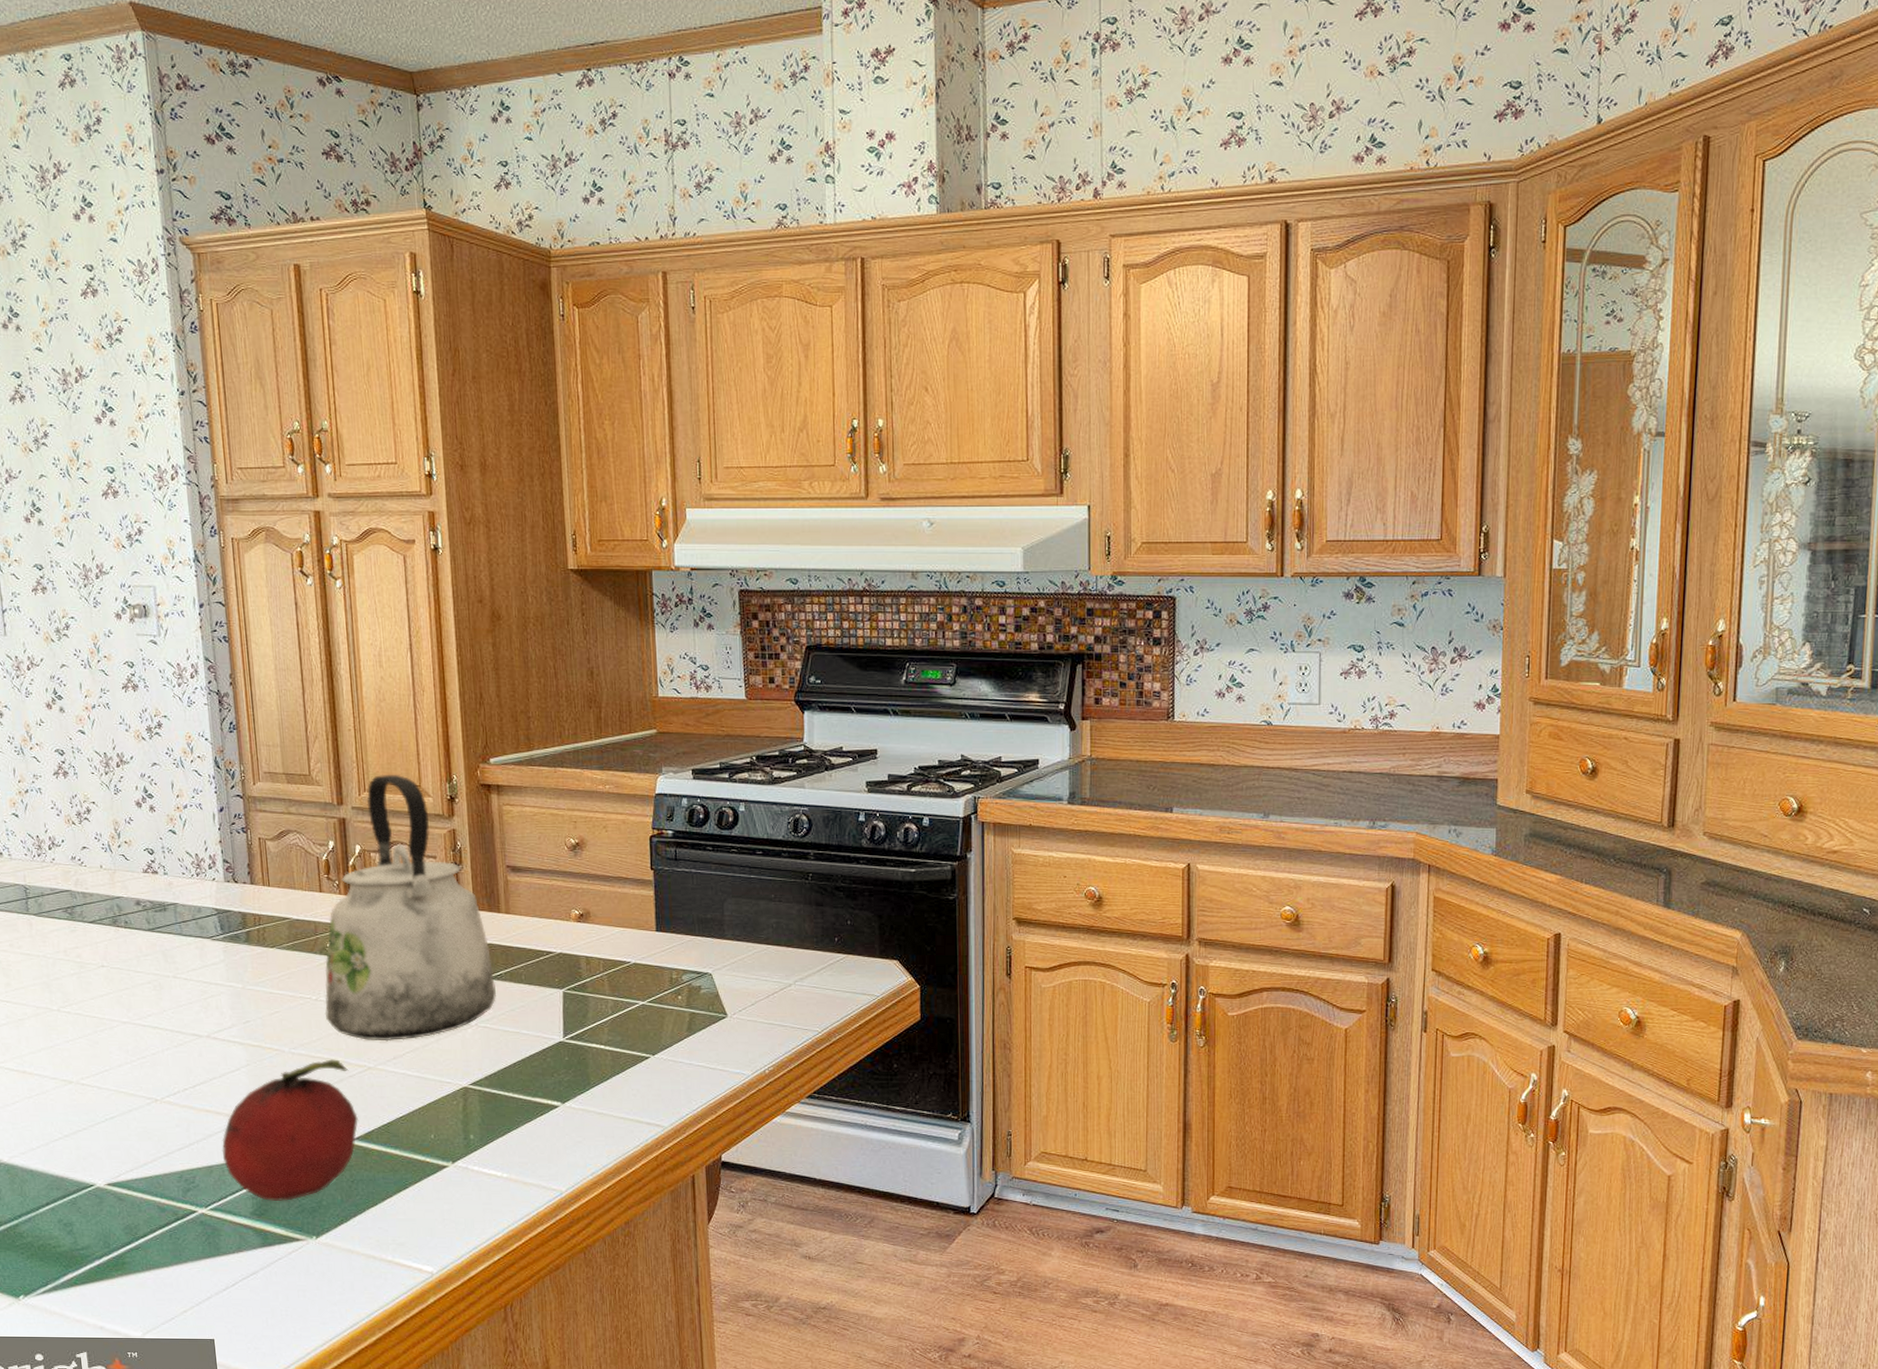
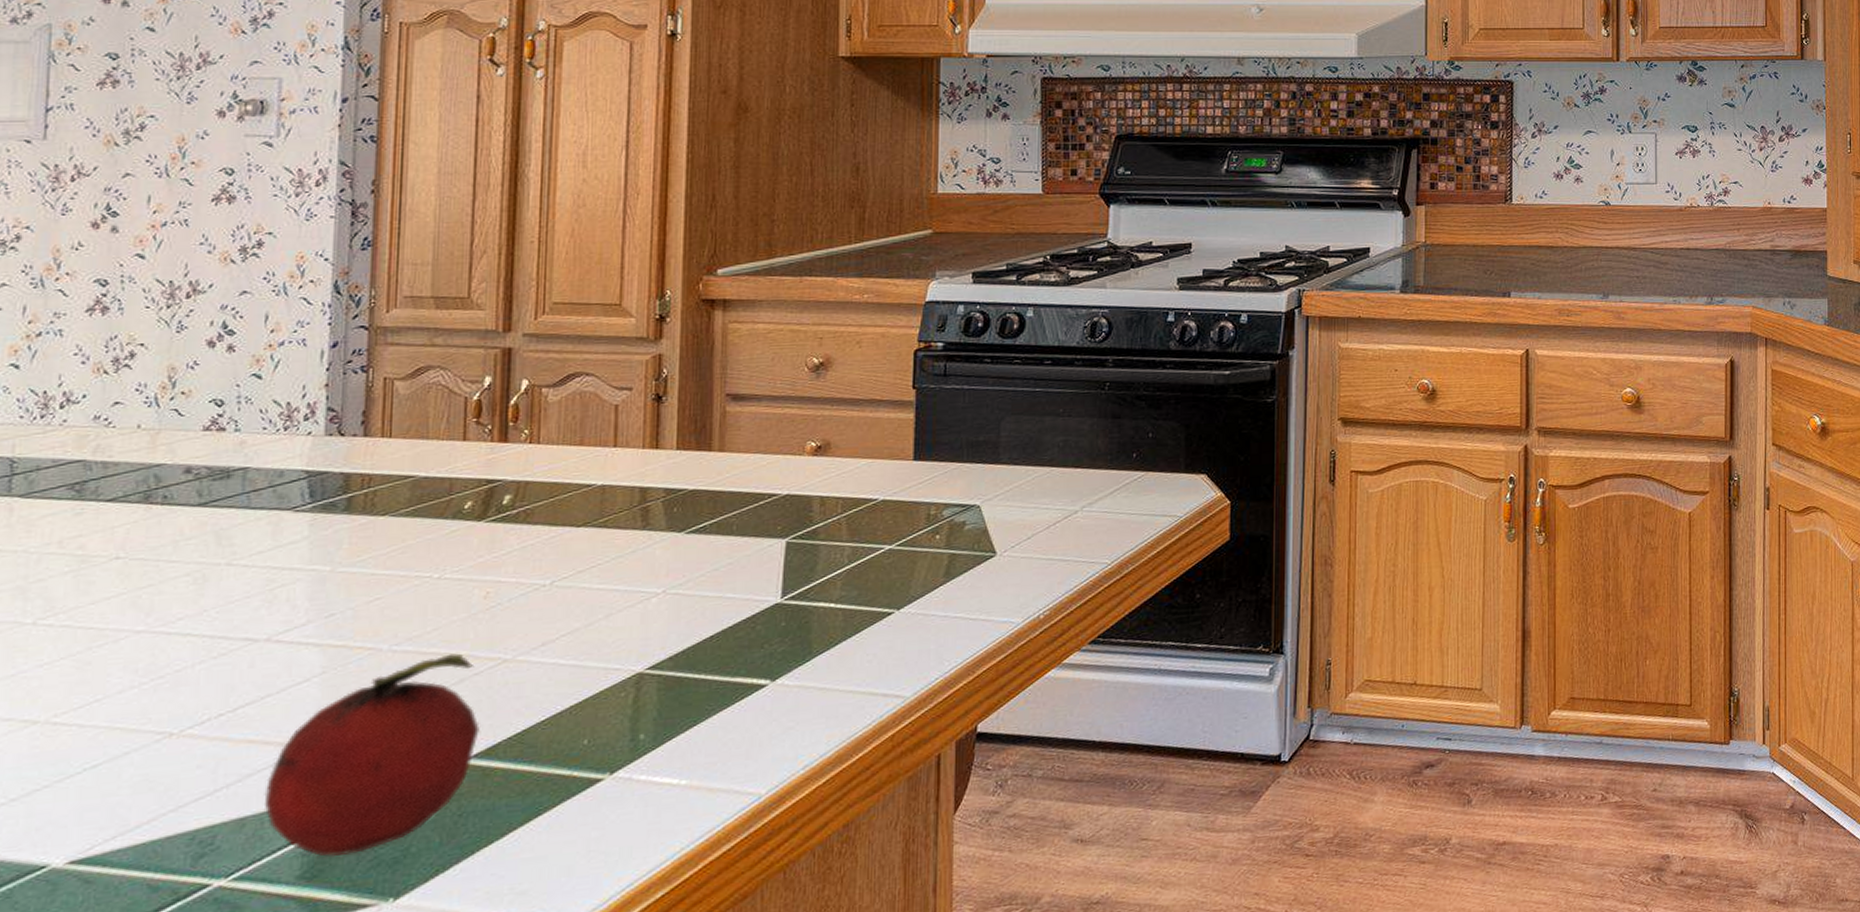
kettle: present [324,774,496,1042] -> none [449,292,696,625]

